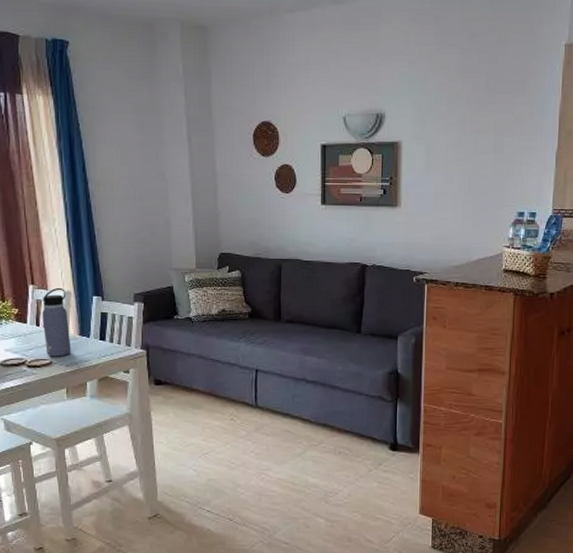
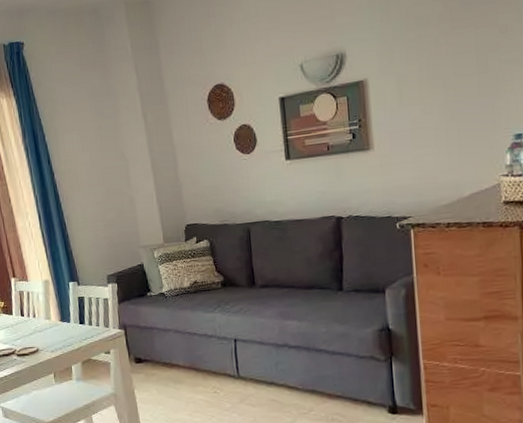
water bottle: present [42,287,71,357] -> none [24,277,55,344]

